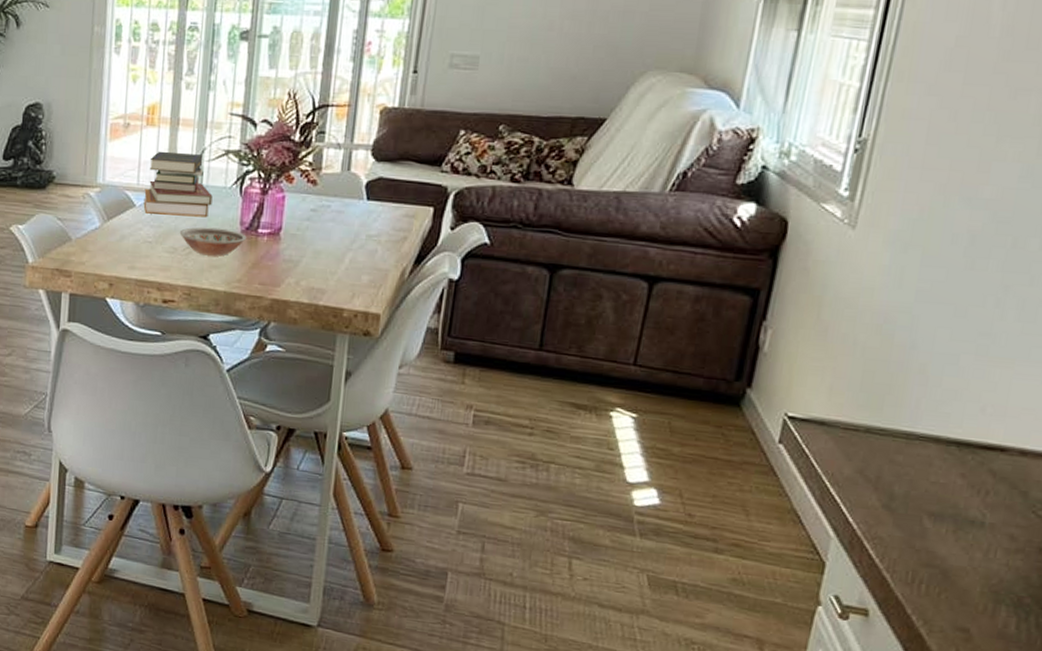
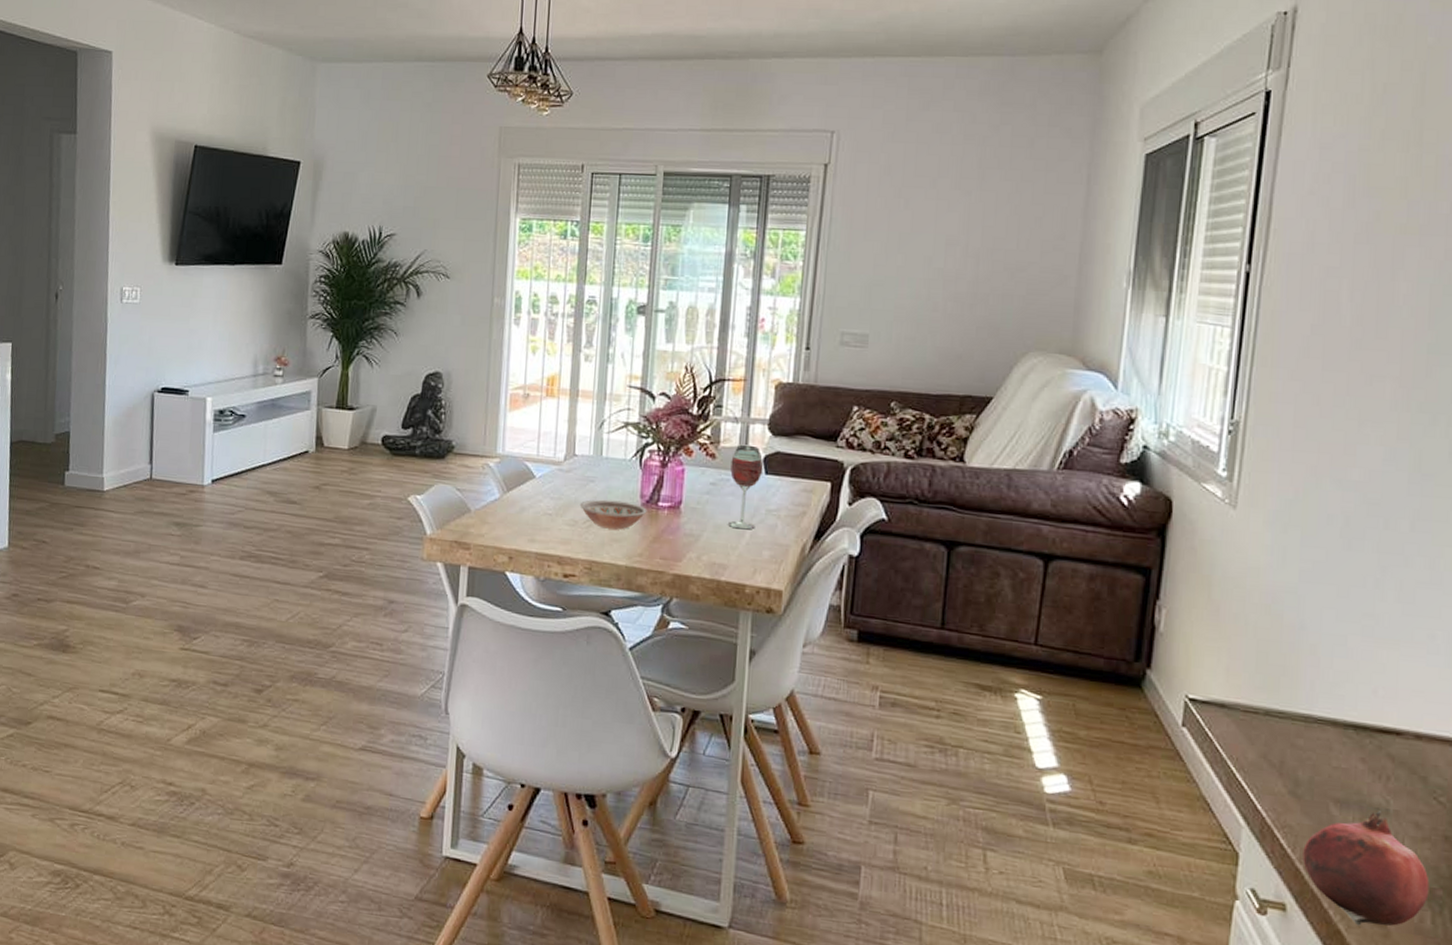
books: present [143,151,213,218] -> none [543,422,613,490]
wineglass: none [328,170,366,255] -> present [728,444,764,530]
fruit: none [890,523,1019,631] -> present [1302,811,1430,926]

